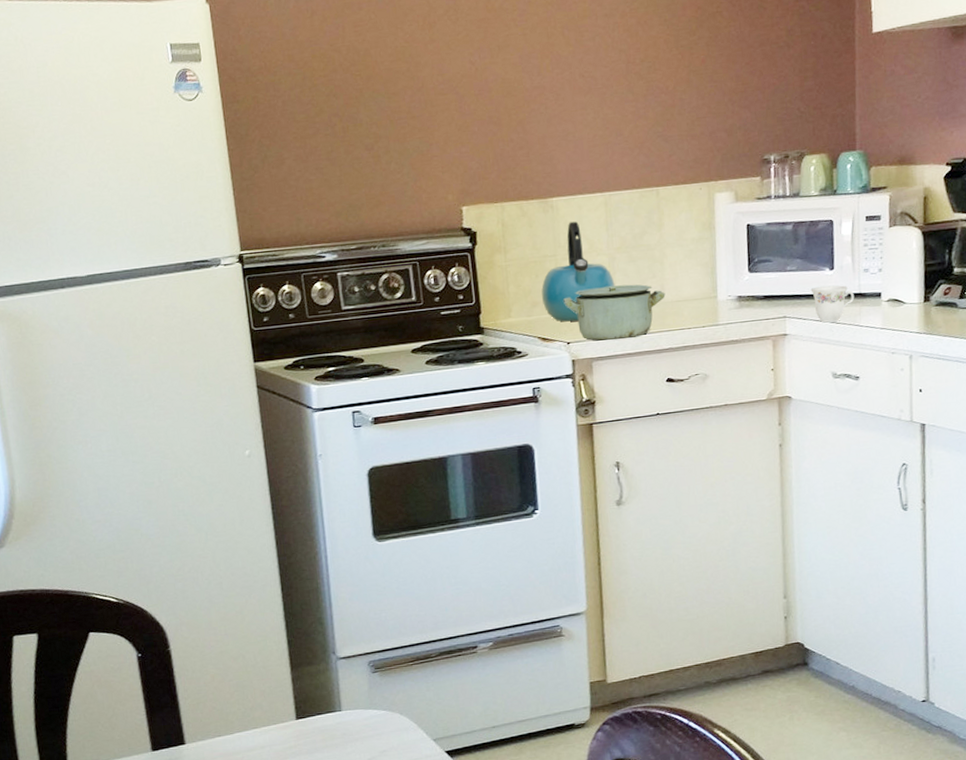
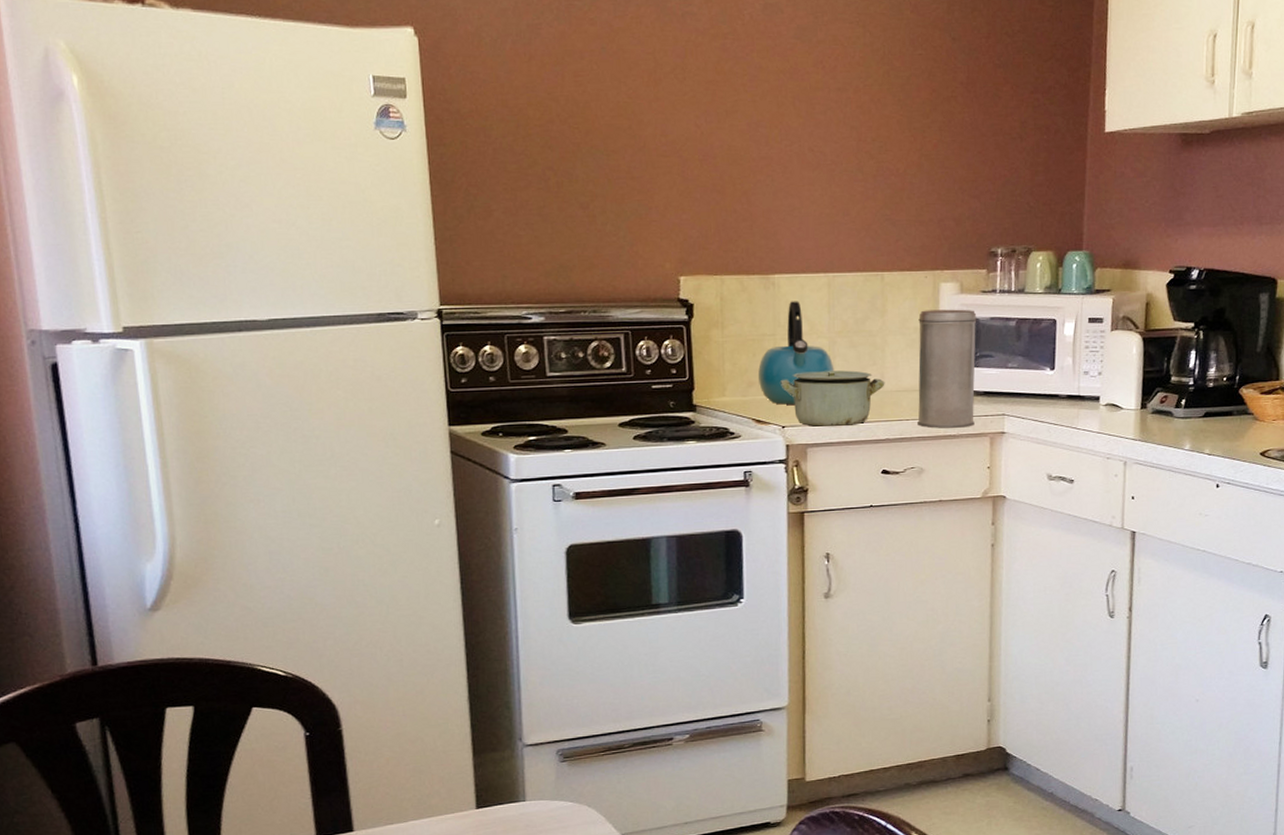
canister: none [695,217,756,335] -> present [916,309,977,429]
teacup: present [810,285,855,323] -> none [1030,385,1073,423]

